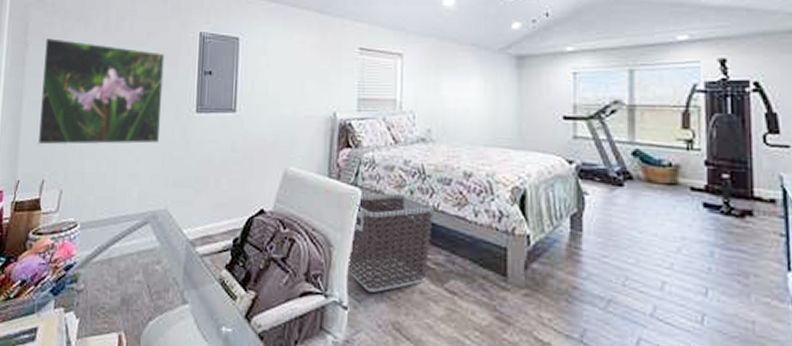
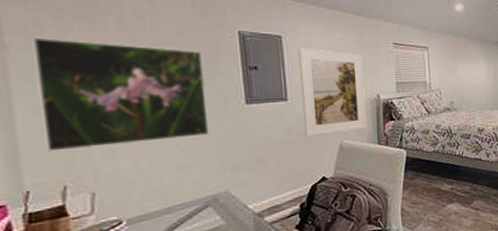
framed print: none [248,51,321,157] -> present [298,47,367,137]
clothes hamper: present [346,193,434,292] -> none [399,149,460,221]

